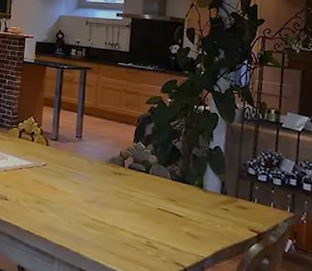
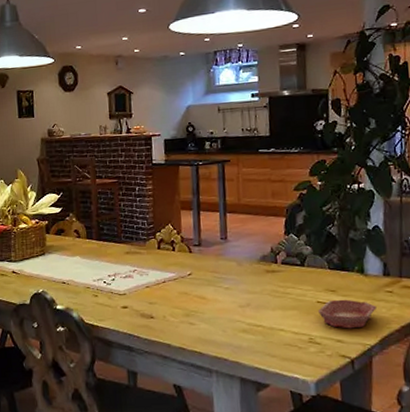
bowl: none [158,208,212,239] -> present [318,299,376,329]

